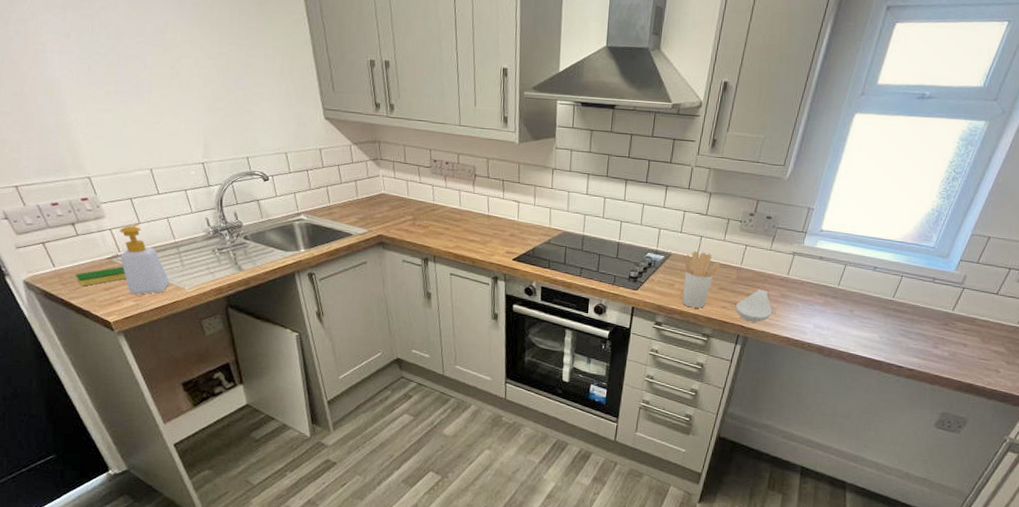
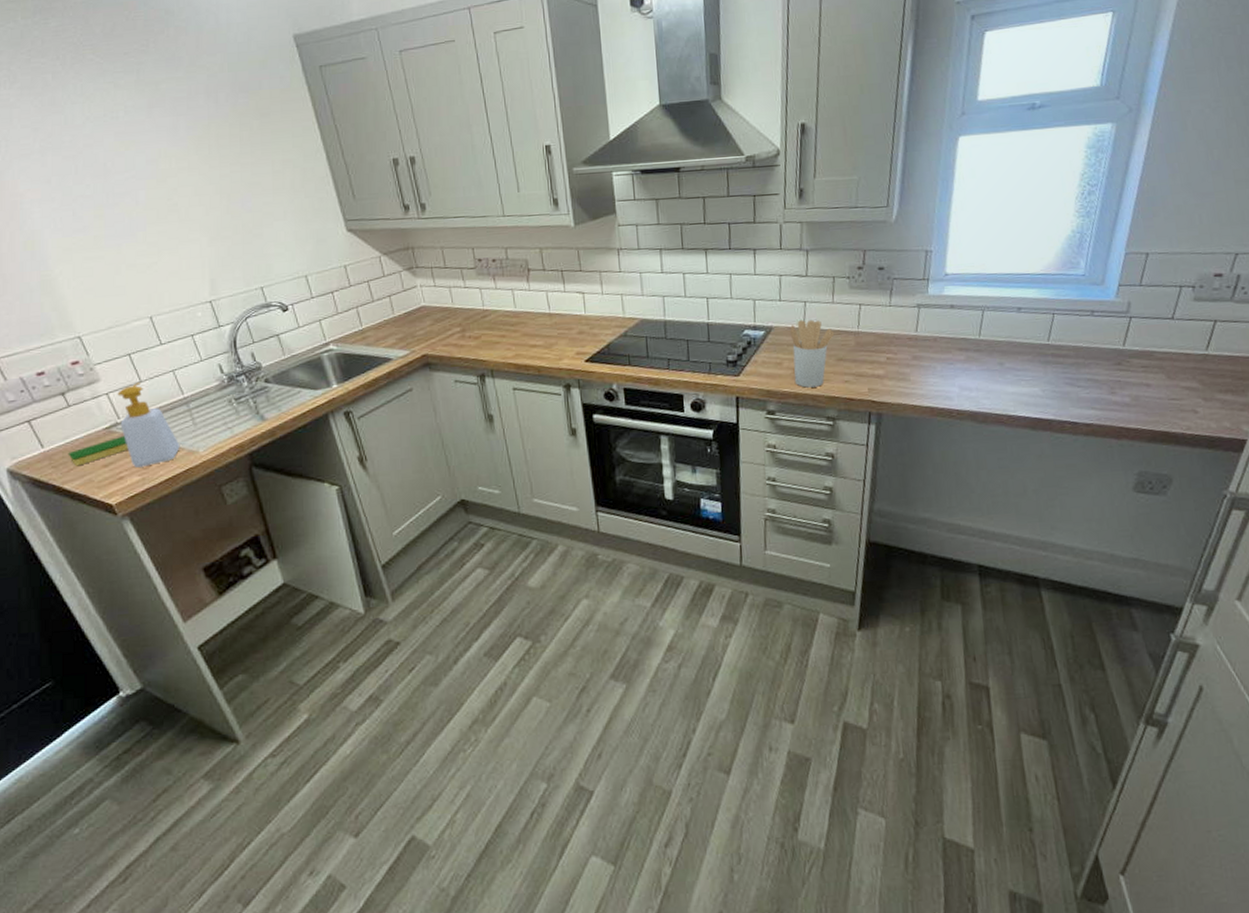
spoon rest: present [735,289,772,322] -> none [860,353,906,395]

